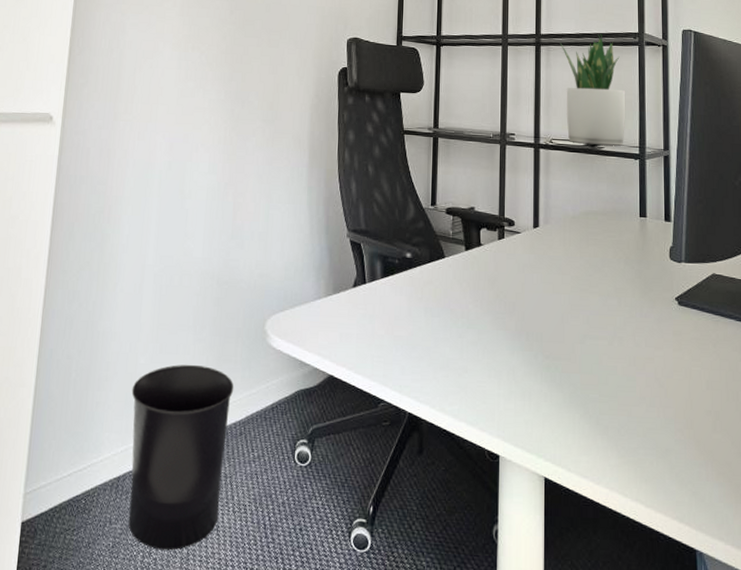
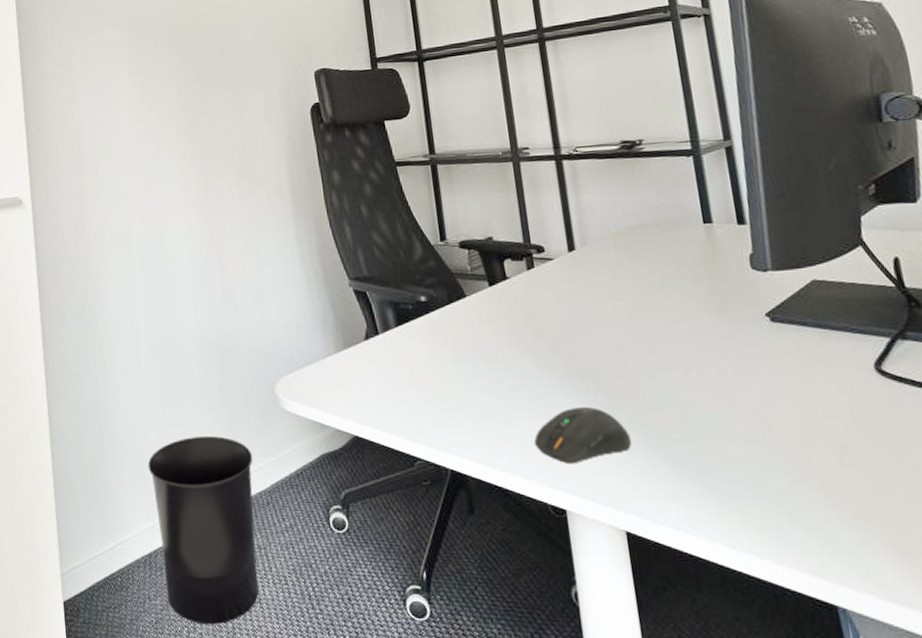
computer mouse: none [481,364,560,415] -> present [534,406,632,464]
planter: present [560,34,626,146] -> none [568,15,670,148]

